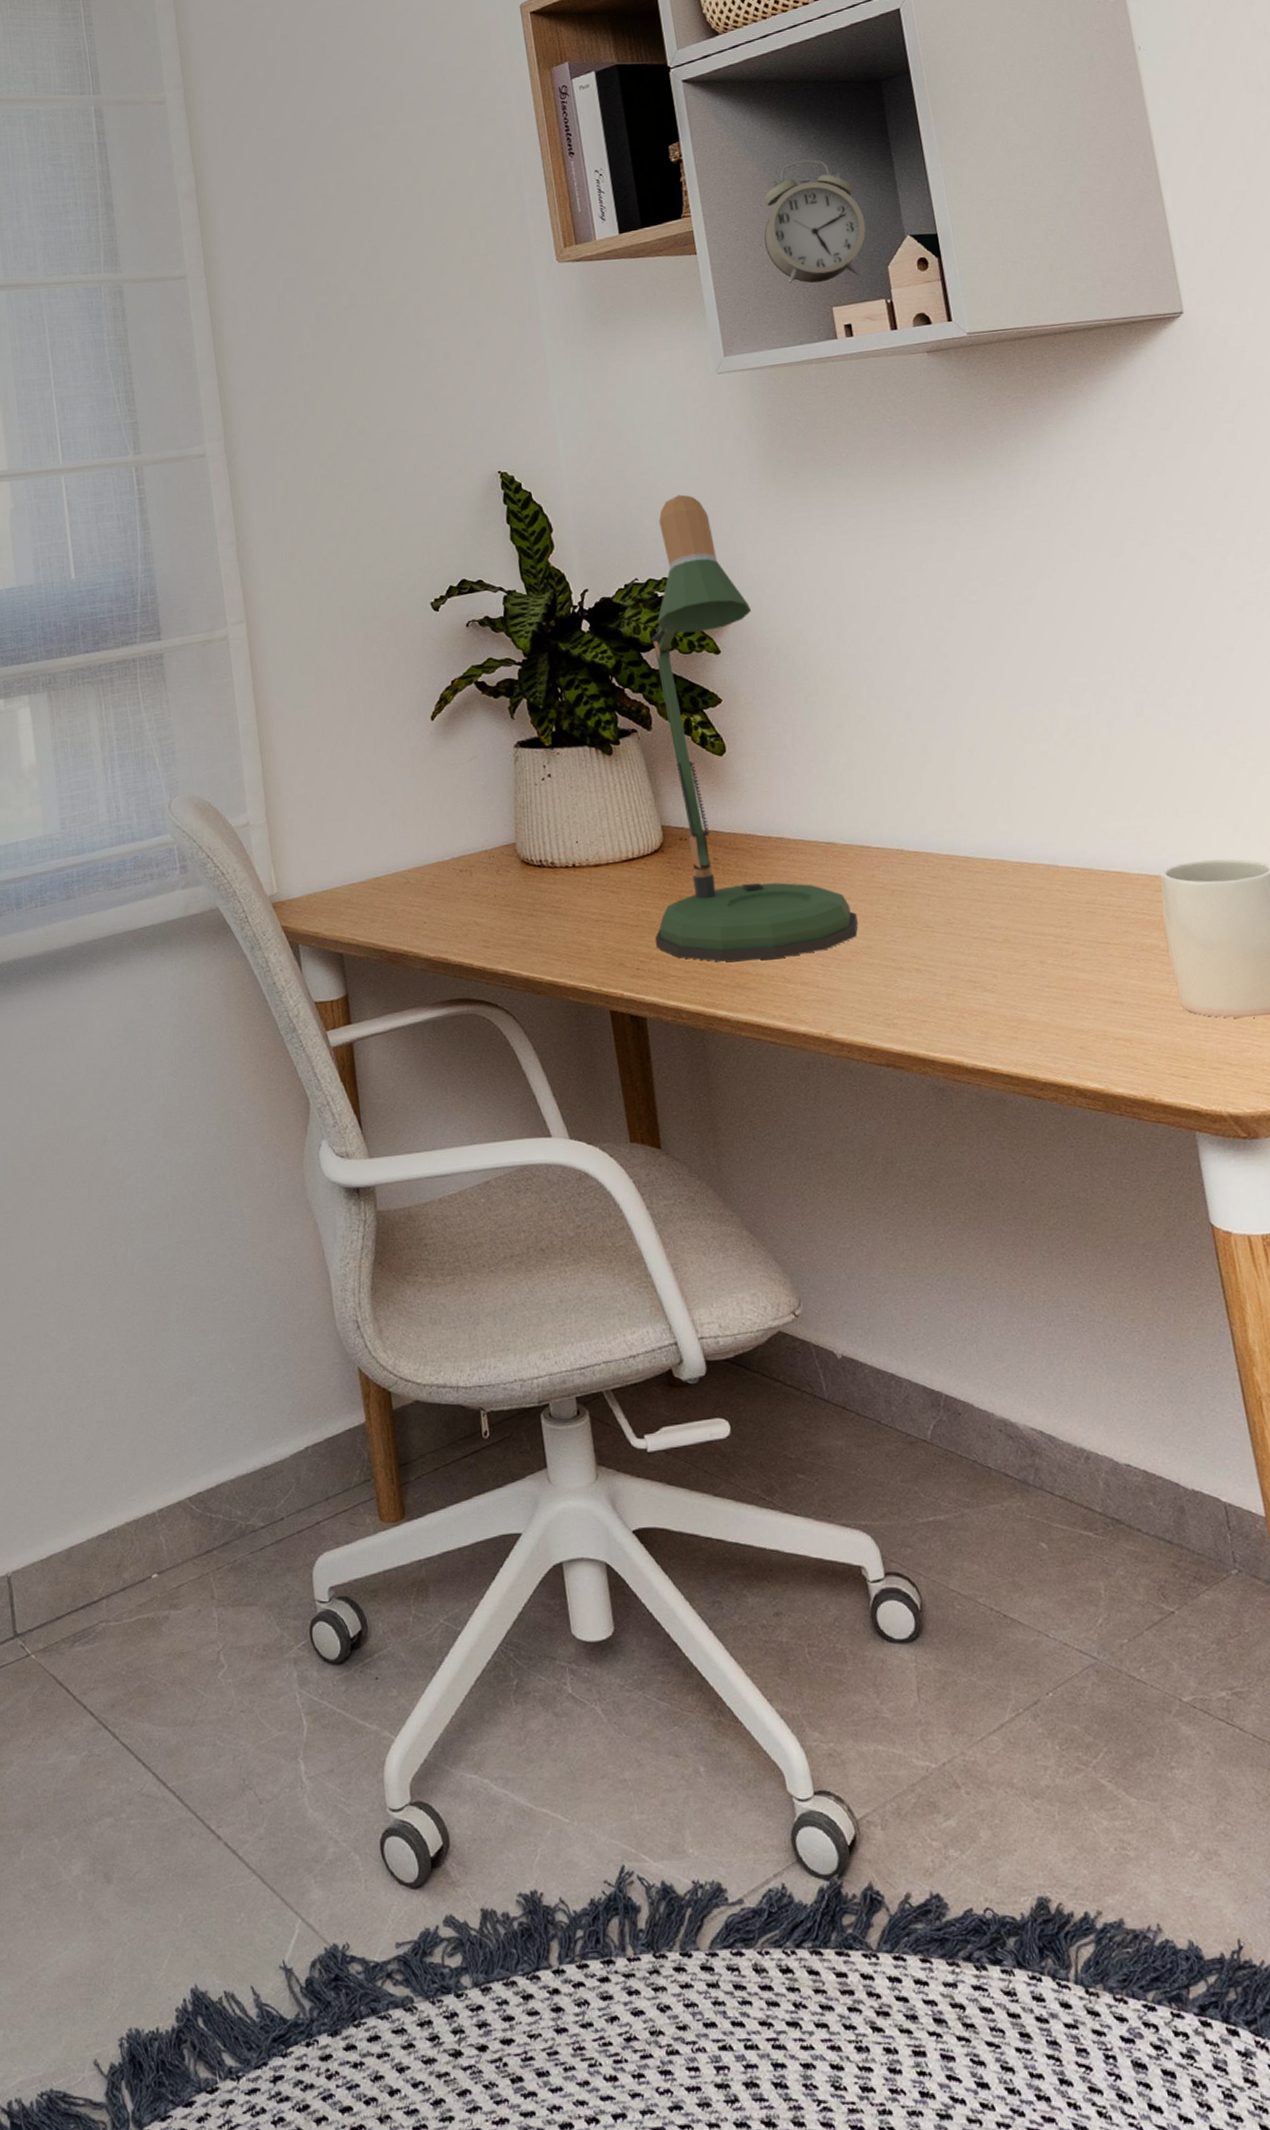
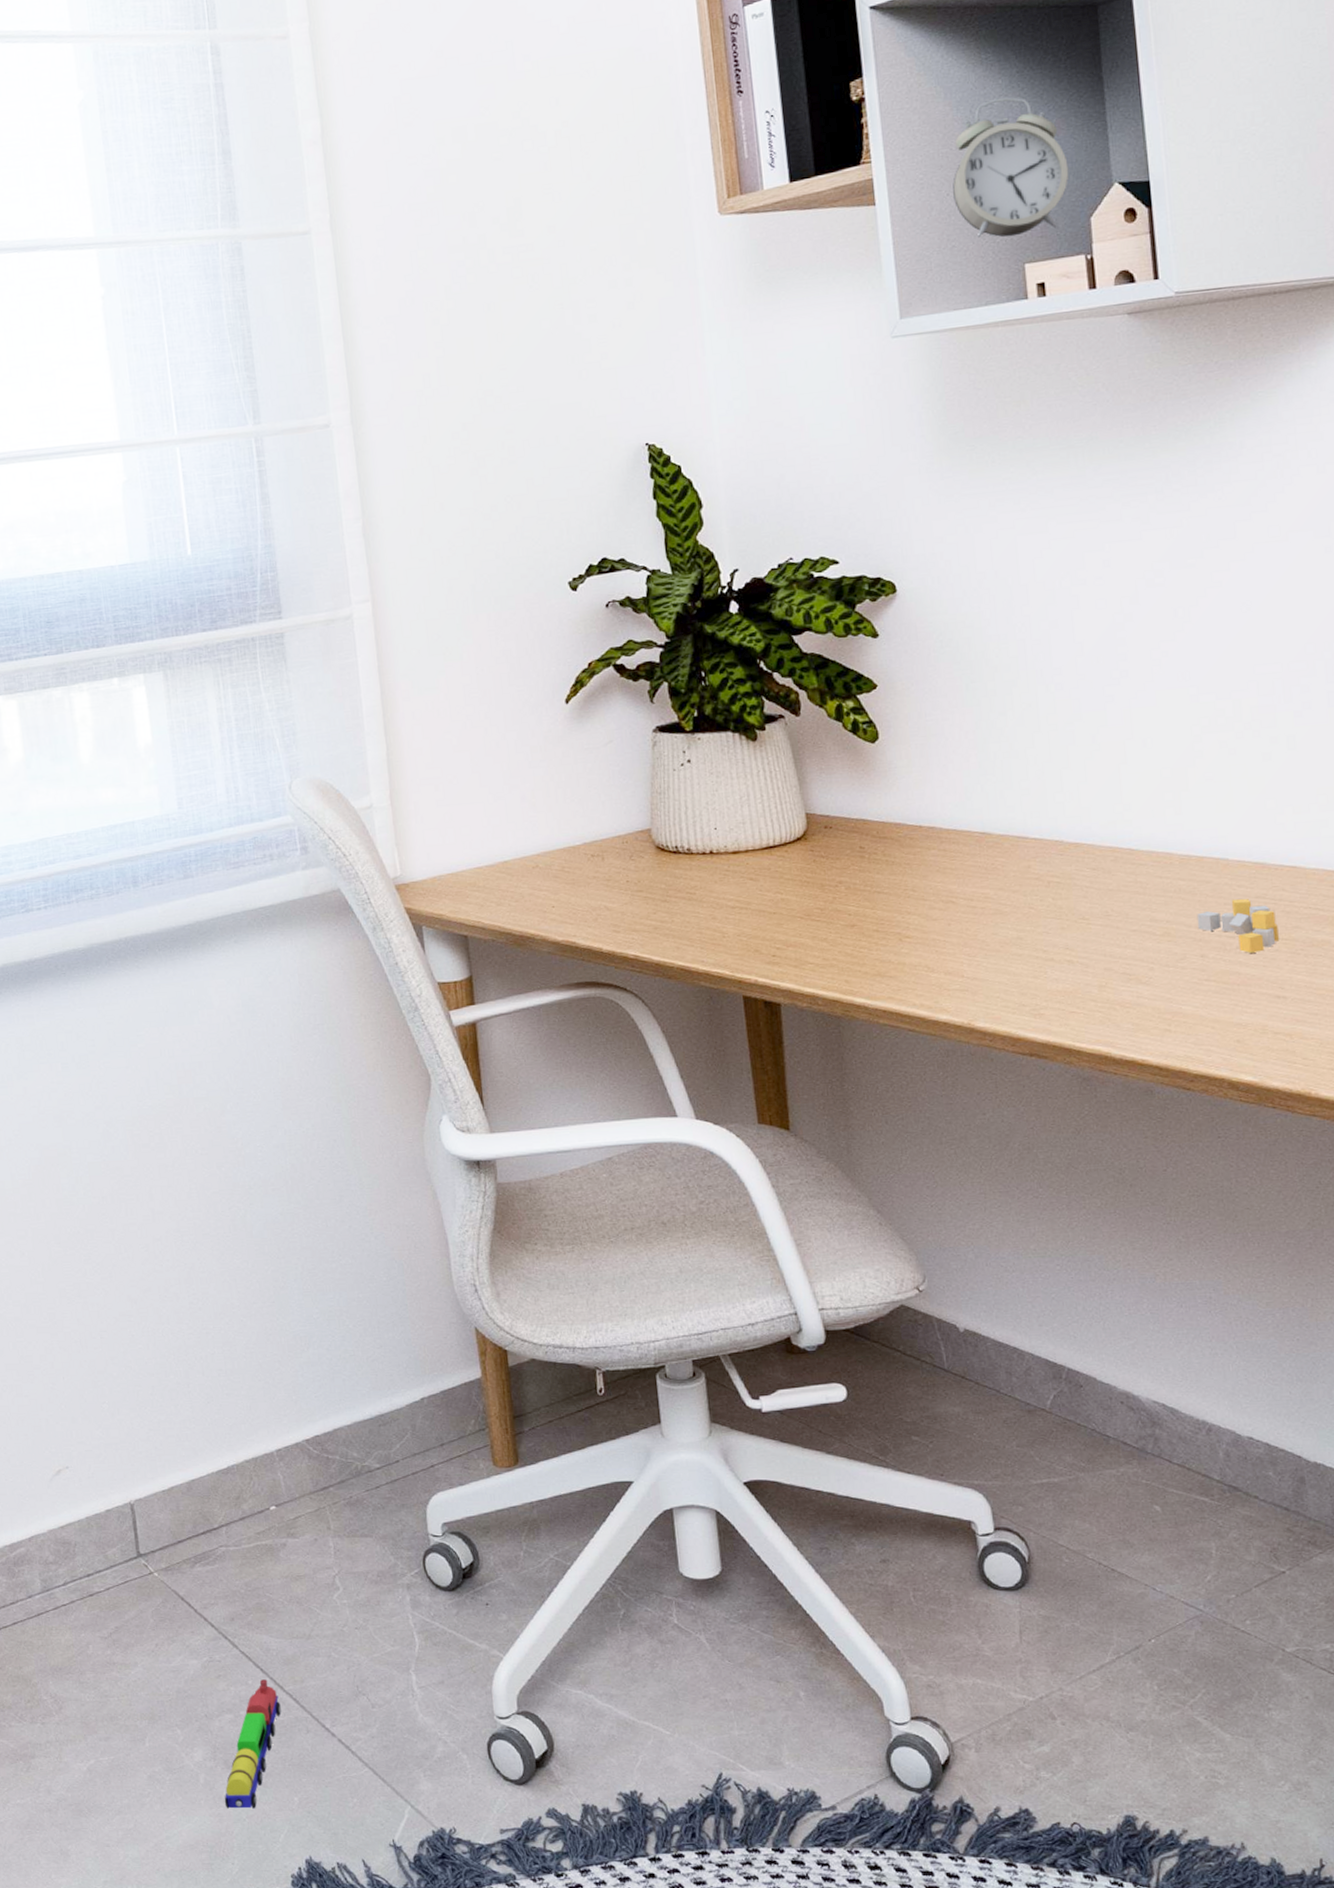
toy train: none [104,1775,164,1931] -> present [224,1679,281,1809]
desk lamp: present [650,494,858,962] -> none [793,469,1009,950]
toy blocks: none [1032,904,1111,959] -> present [1196,898,1279,953]

